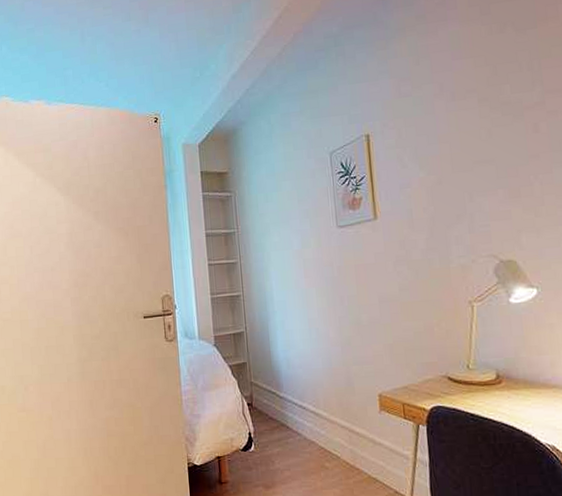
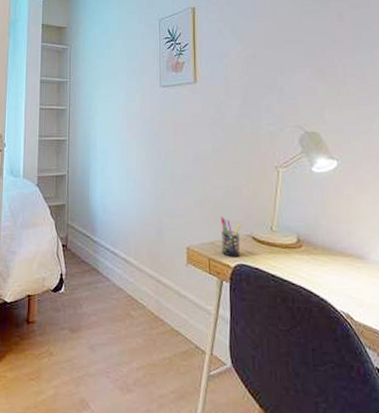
pen holder: none [412,359,436,400] -> present [220,216,241,257]

